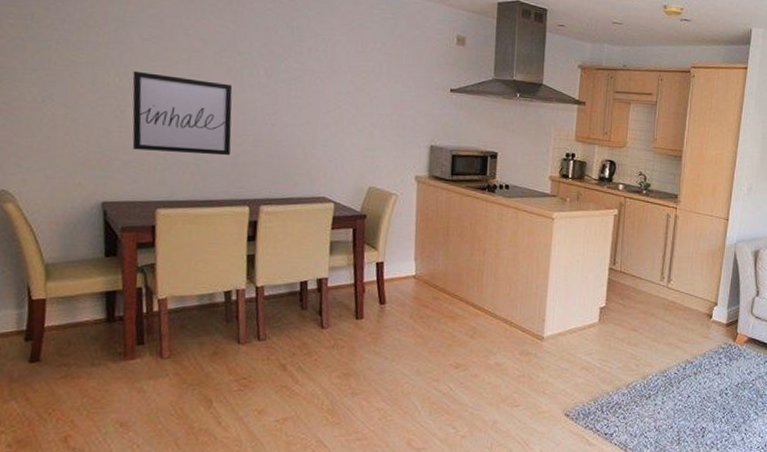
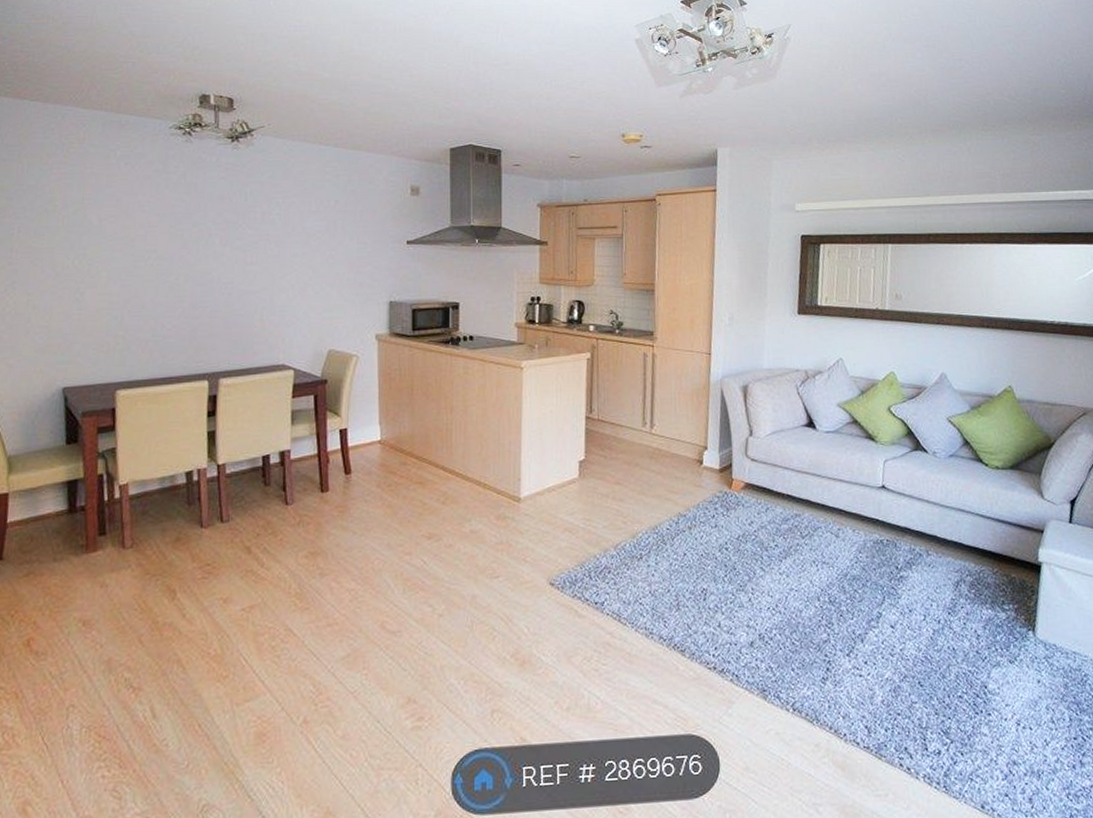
wall art: present [132,70,233,156] -> none [91,251,189,331]

